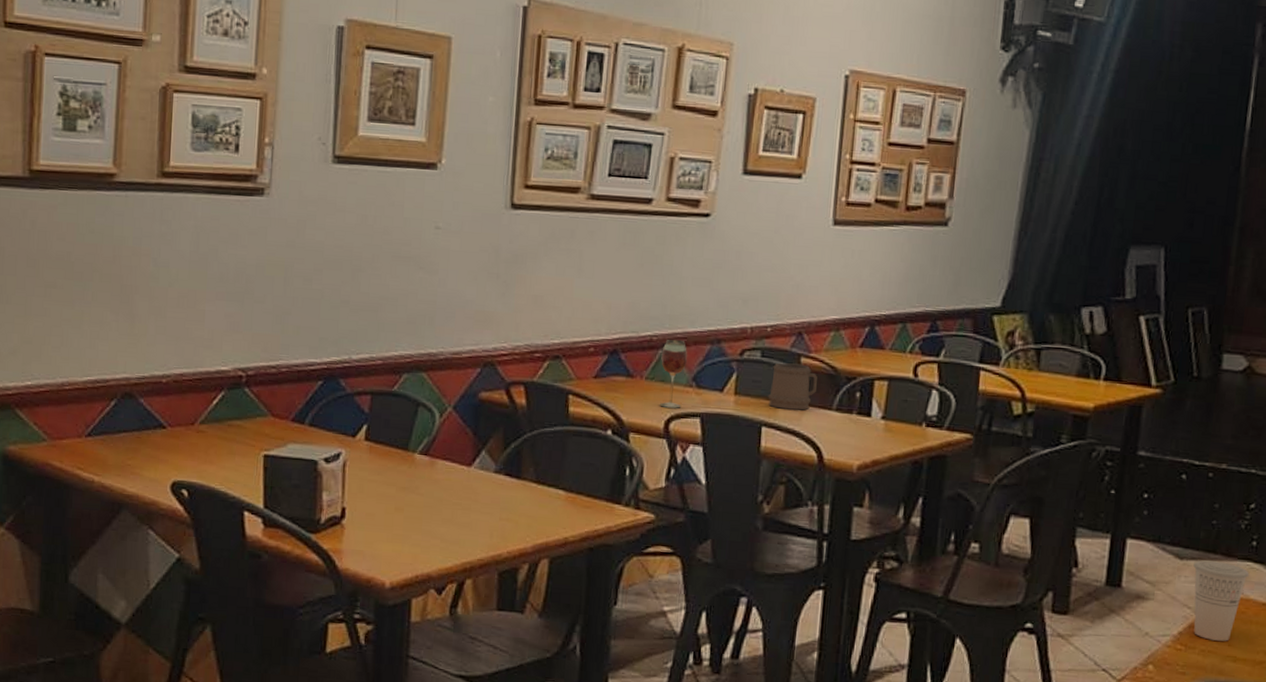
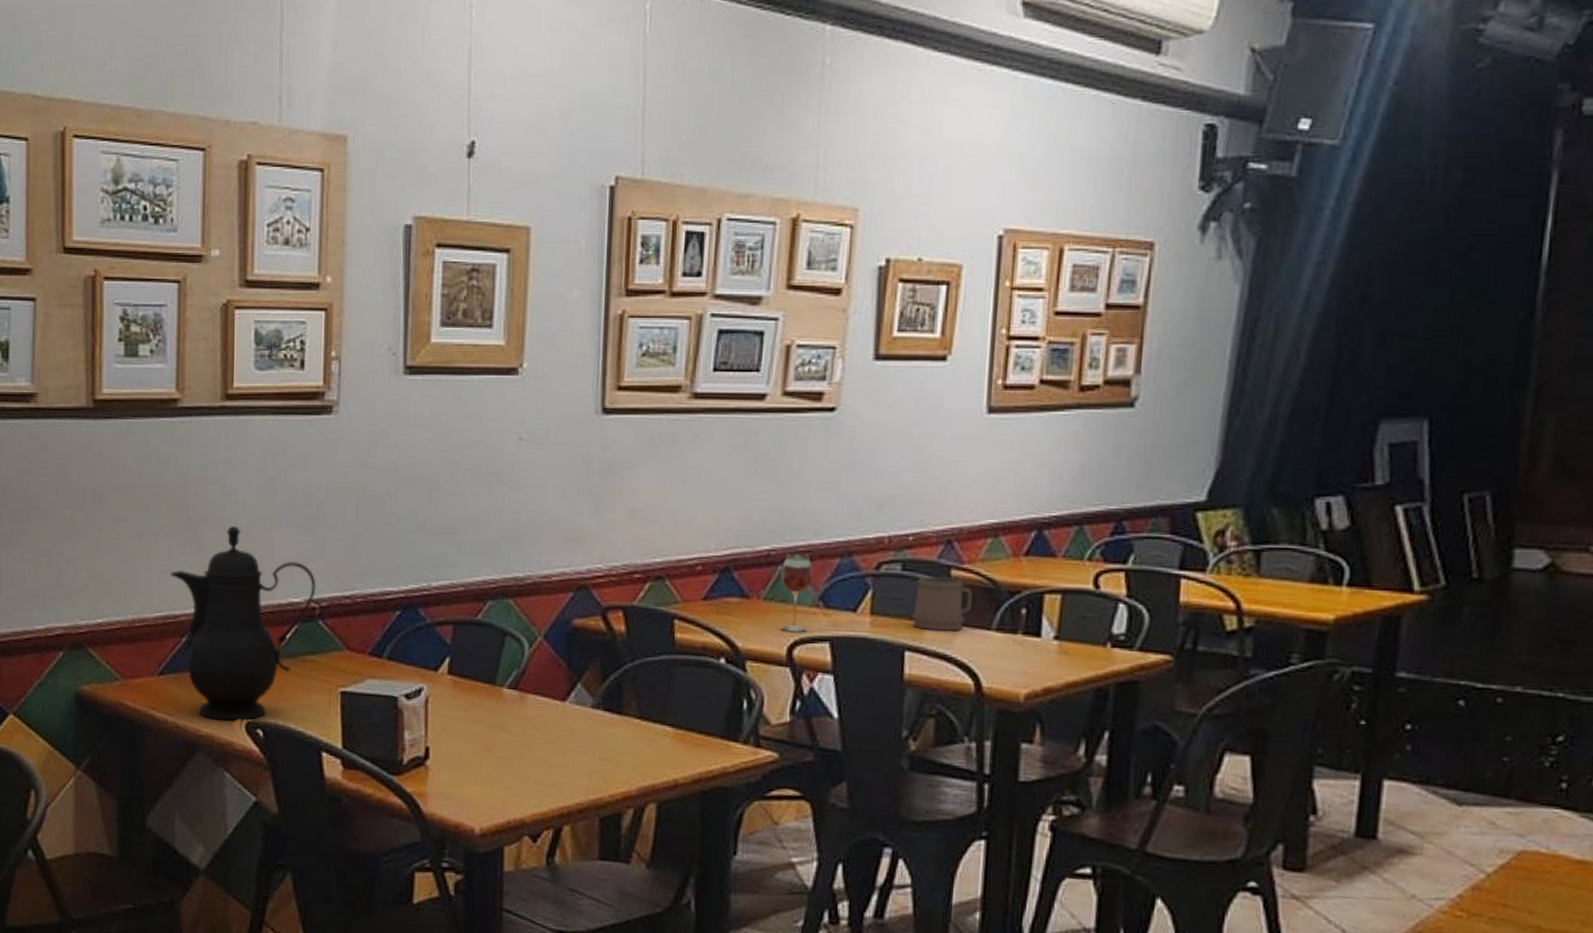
coffeepot: none [101,297,244,481] -> present [170,526,316,721]
cup: present [1193,560,1250,641] -> none [1477,806,1558,908]

